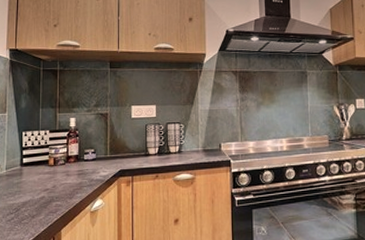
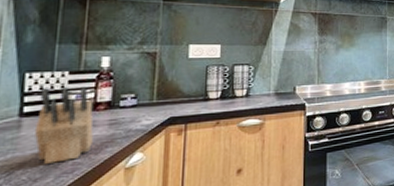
knife block: none [30,142,68,204] -> present [34,86,94,164]

